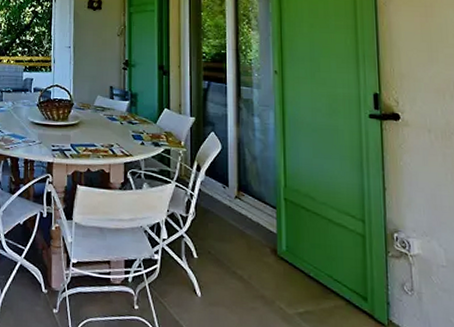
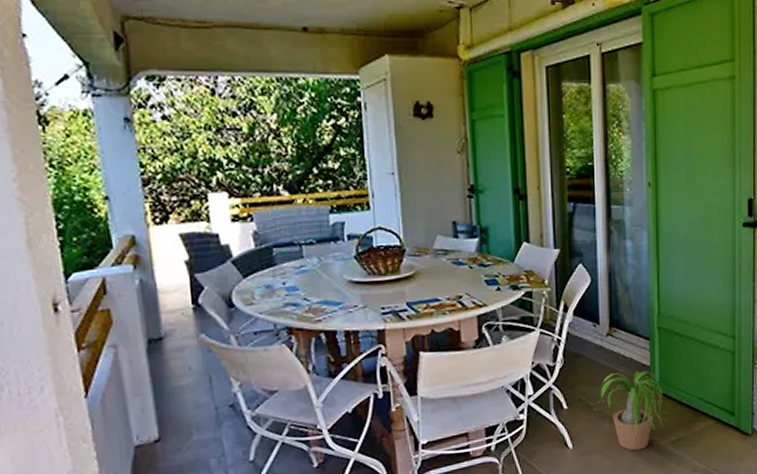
potted plant: none [218,233,294,314] -> present [589,370,667,451]

